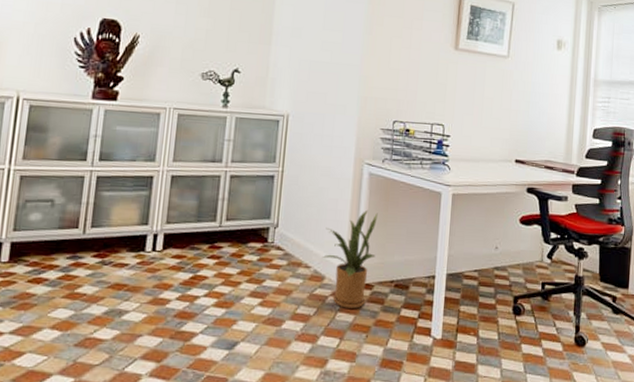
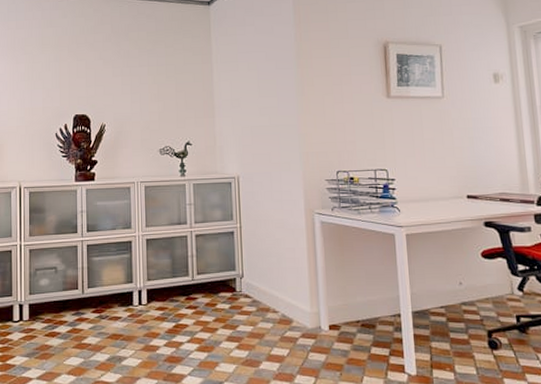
house plant: present [323,209,378,309] -> none [287,255,338,349]

